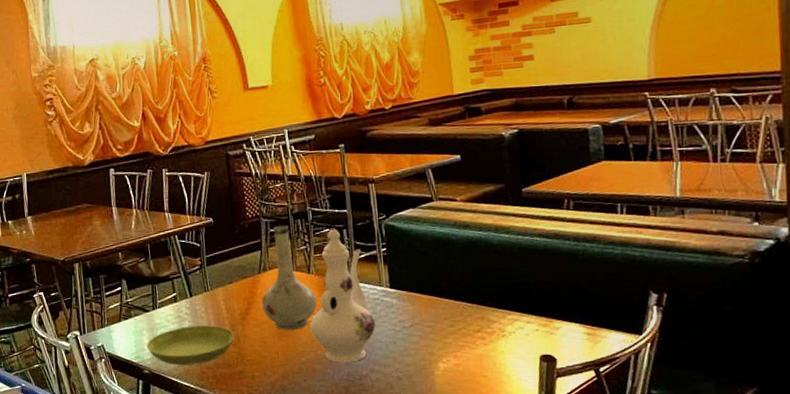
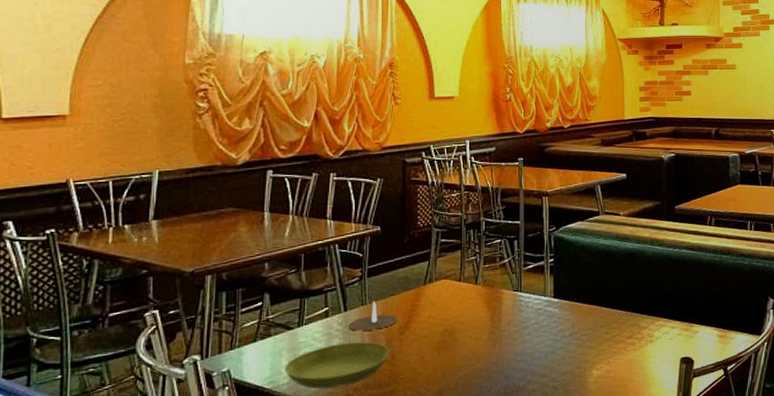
candle: none [195,288,239,315] -> present [348,301,398,331]
vase: present [262,225,317,330] -> none [424,235,481,344]
ewer: present [310,229,376,363] -> none [472,240,537,376]

